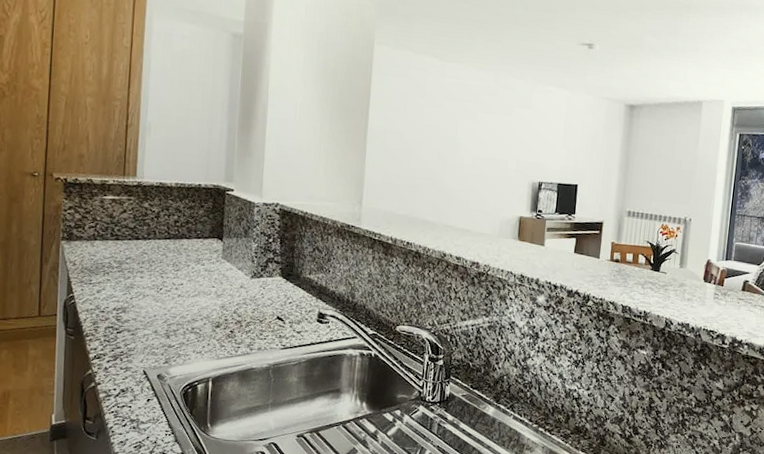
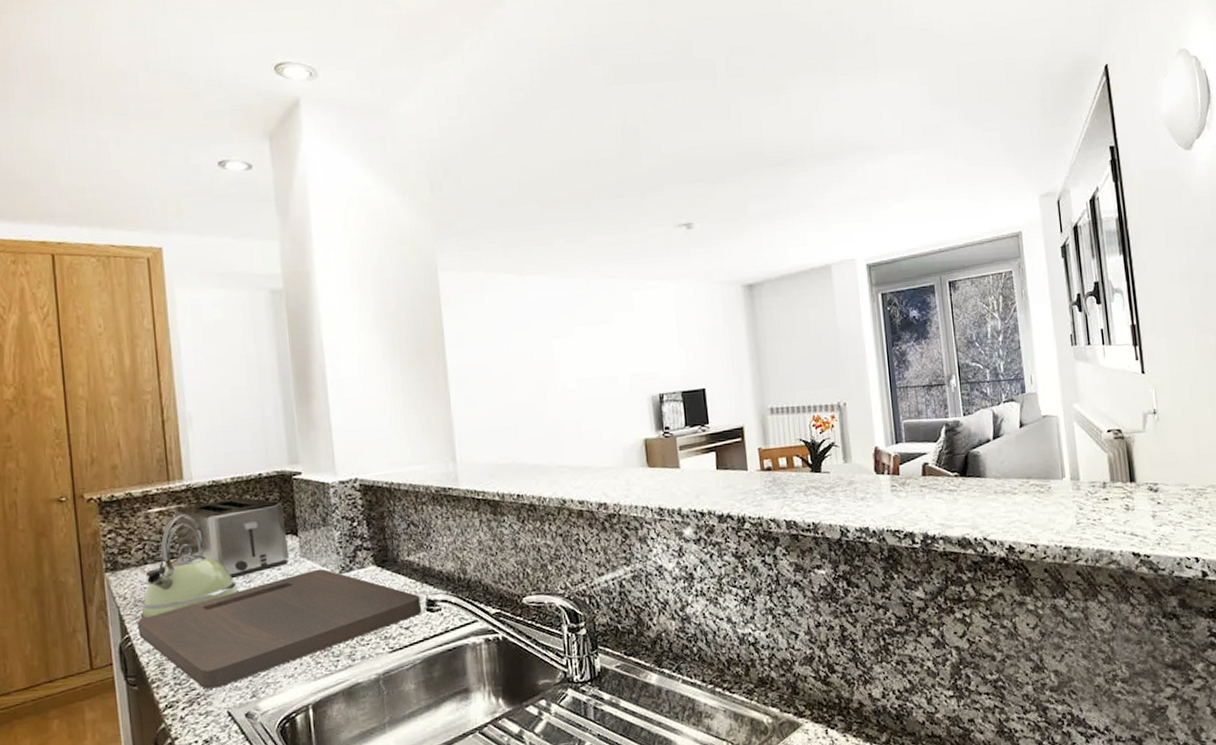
cutting board: none [81,271,313,350] -> present [138,568,421,689]
kettle: none [84,205,167,284] -> present [140,514,238,619]
toaster: none [124,199,214,266] -> present [174,497,289,579]

